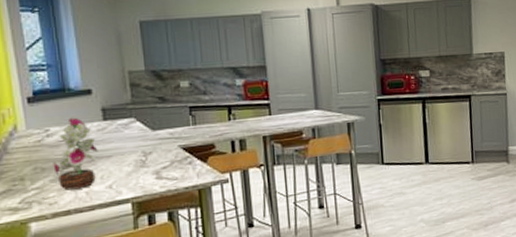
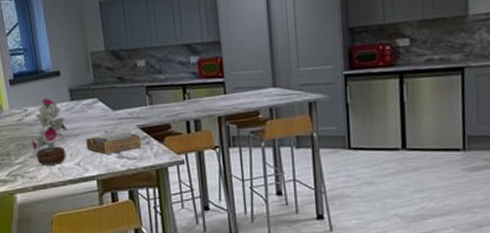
napkin holder: none [120,151,184,176] -> present [86,131,142,155]

